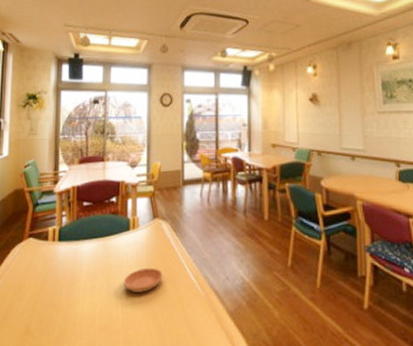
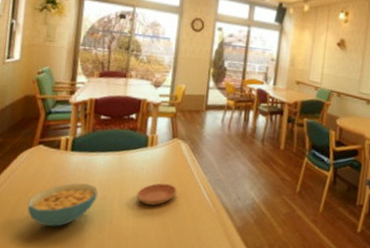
cereal bowl: none [21,274,86,322] -> present [27,183,98,227]

